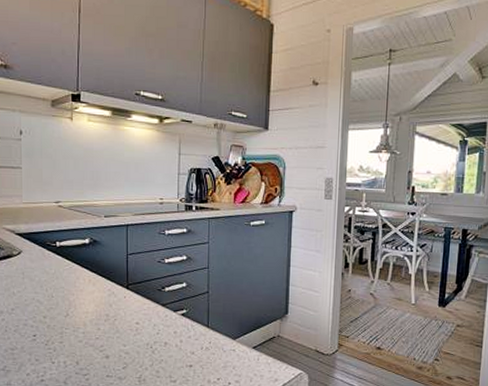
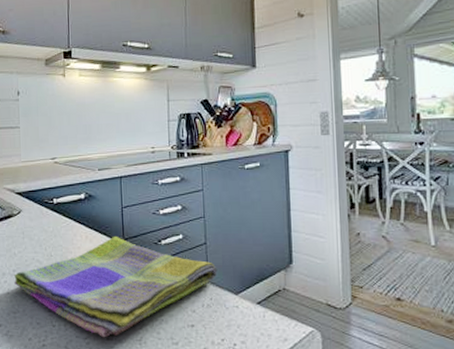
dish towel: none [12,282,218,375] -> present [14,237,217,338]

